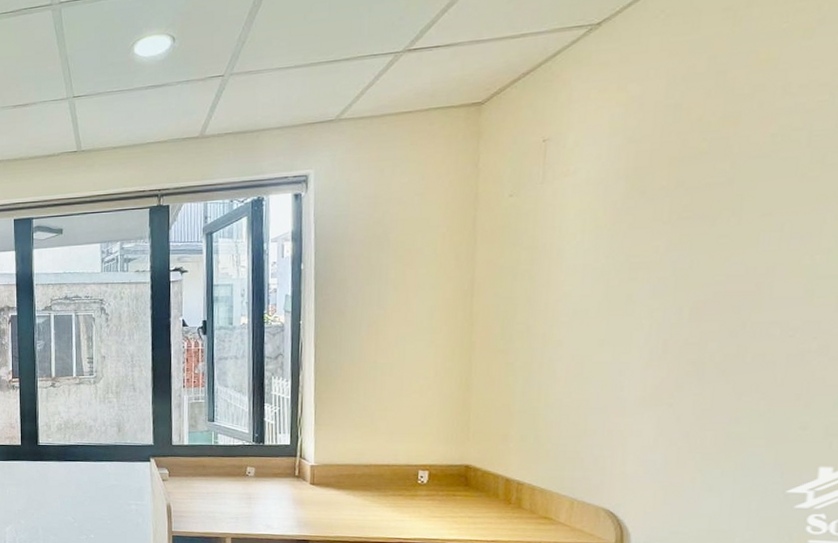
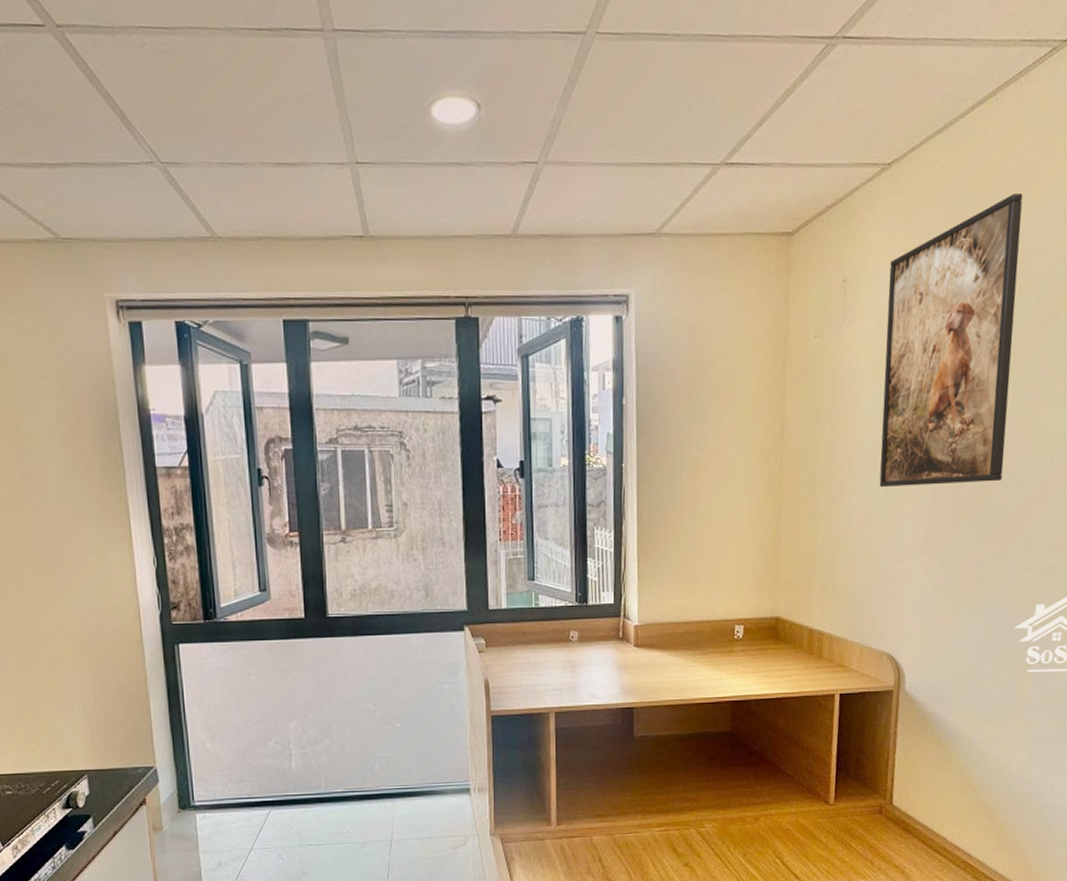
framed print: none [591,28,782,339] -> present [879,194,1023,488]

